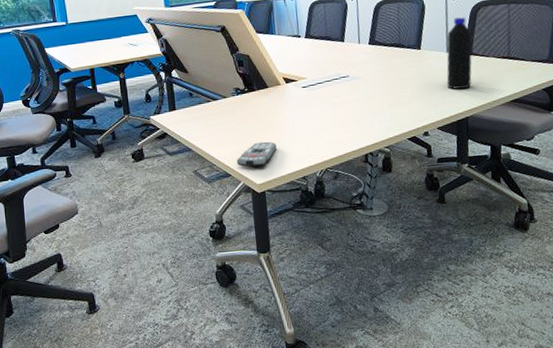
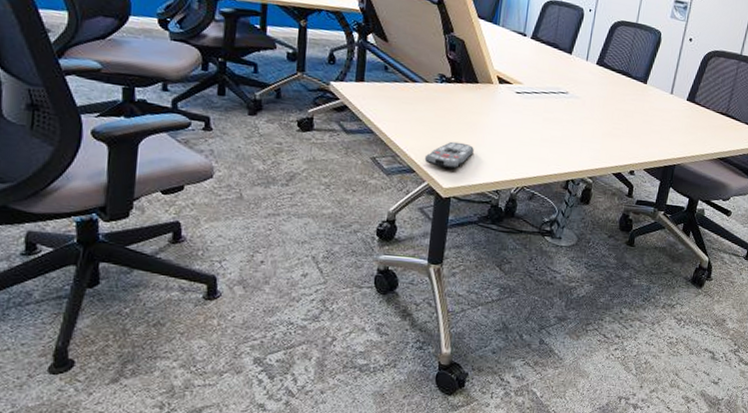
bottle: present [446,17,473,89] -> none [663,60,700,136]

